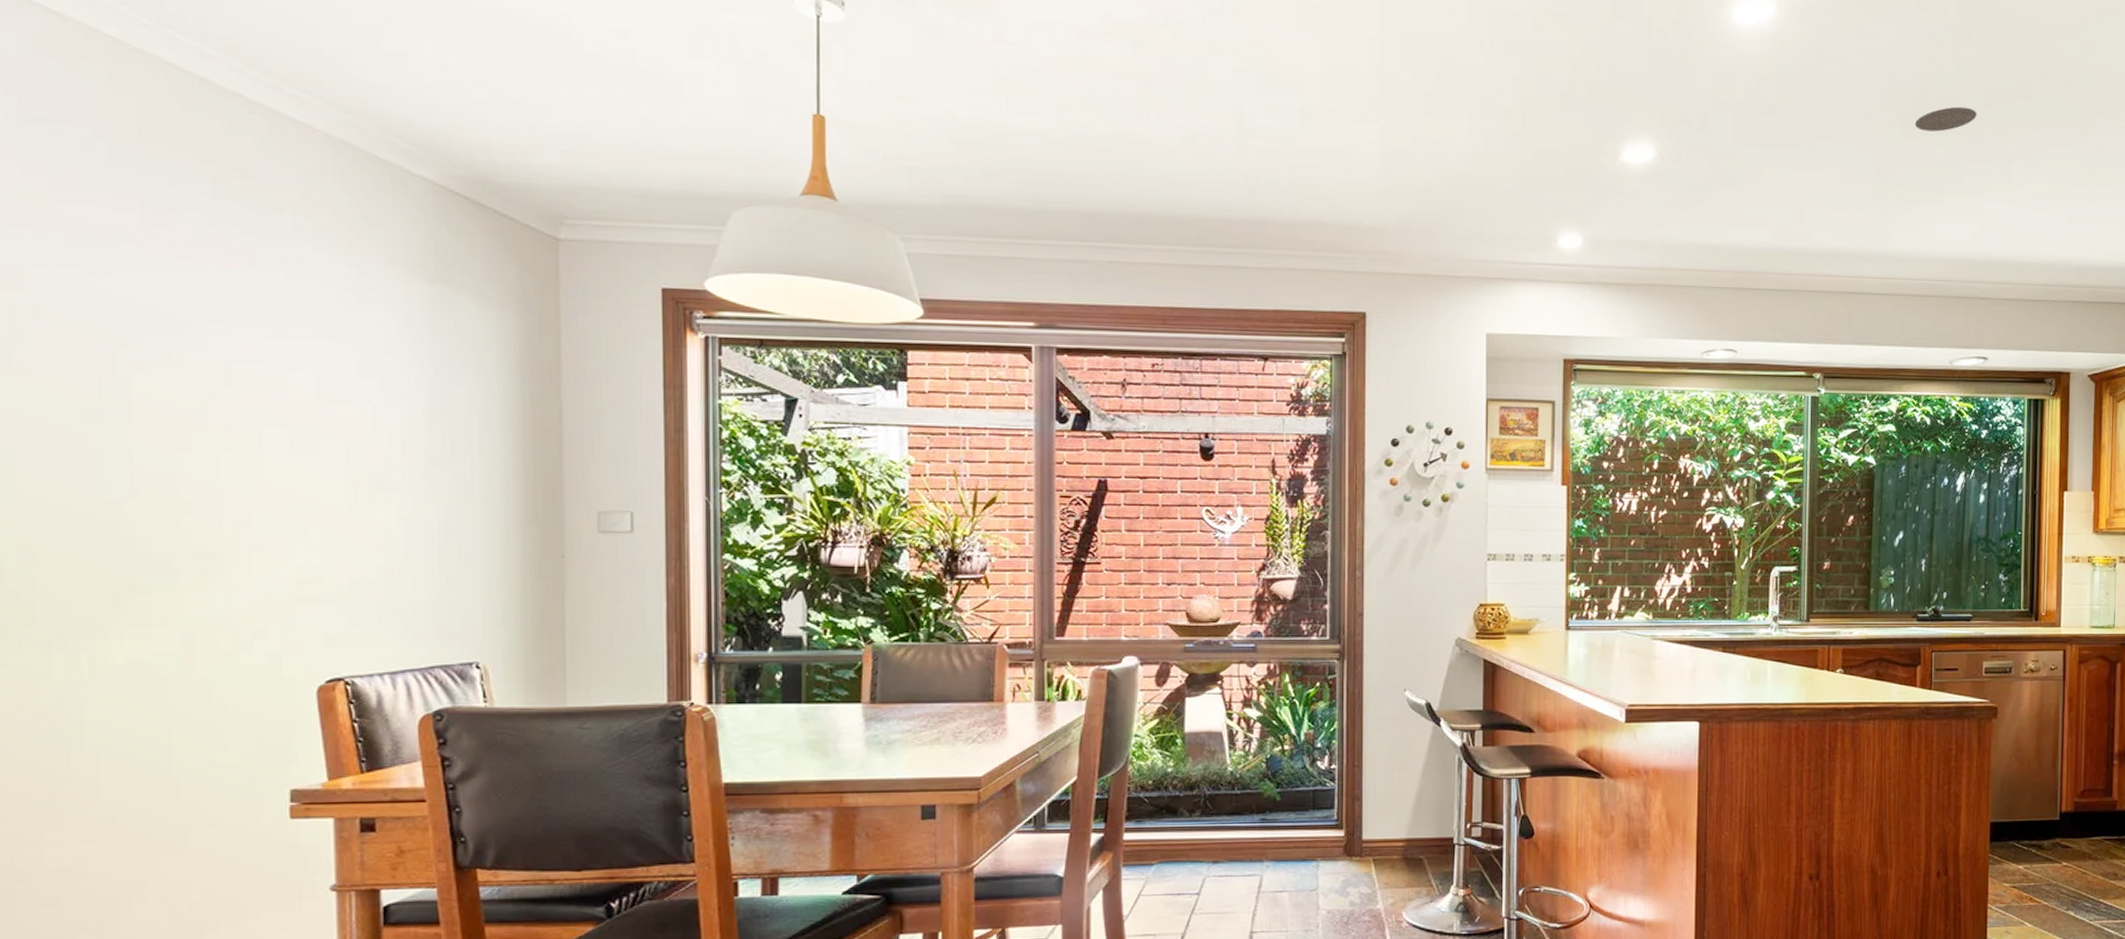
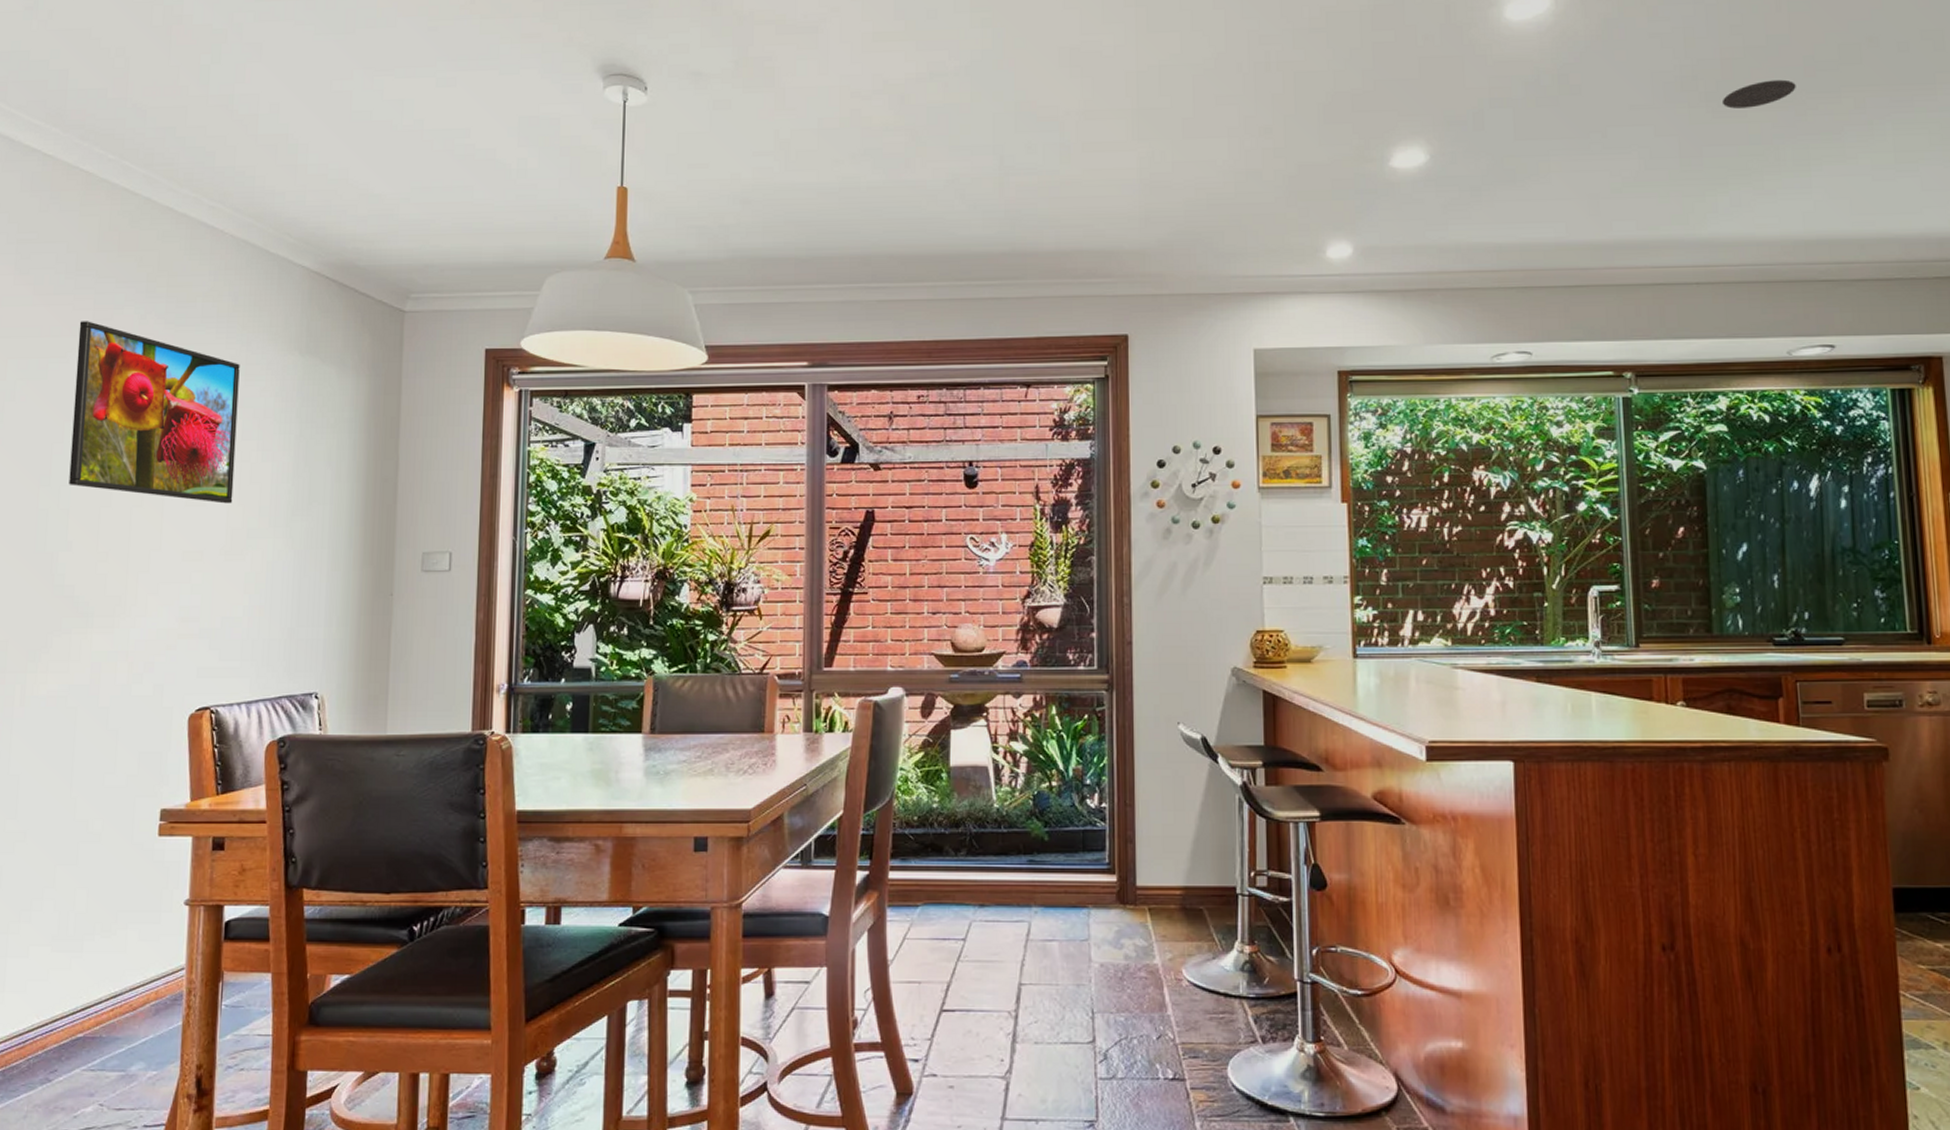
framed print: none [122,224,353,451] -> present [69,321,240,504]

